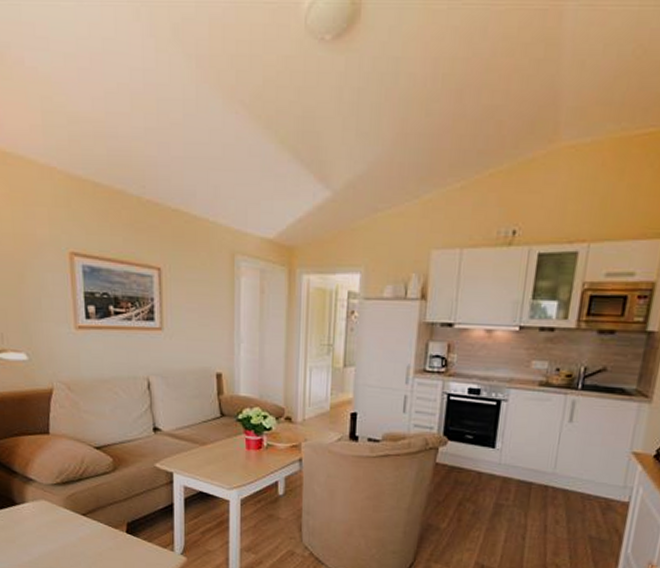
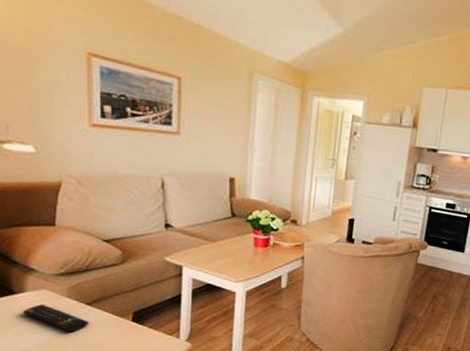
remote control: none [25,514,86,545] -> present [23,303,90,333]

